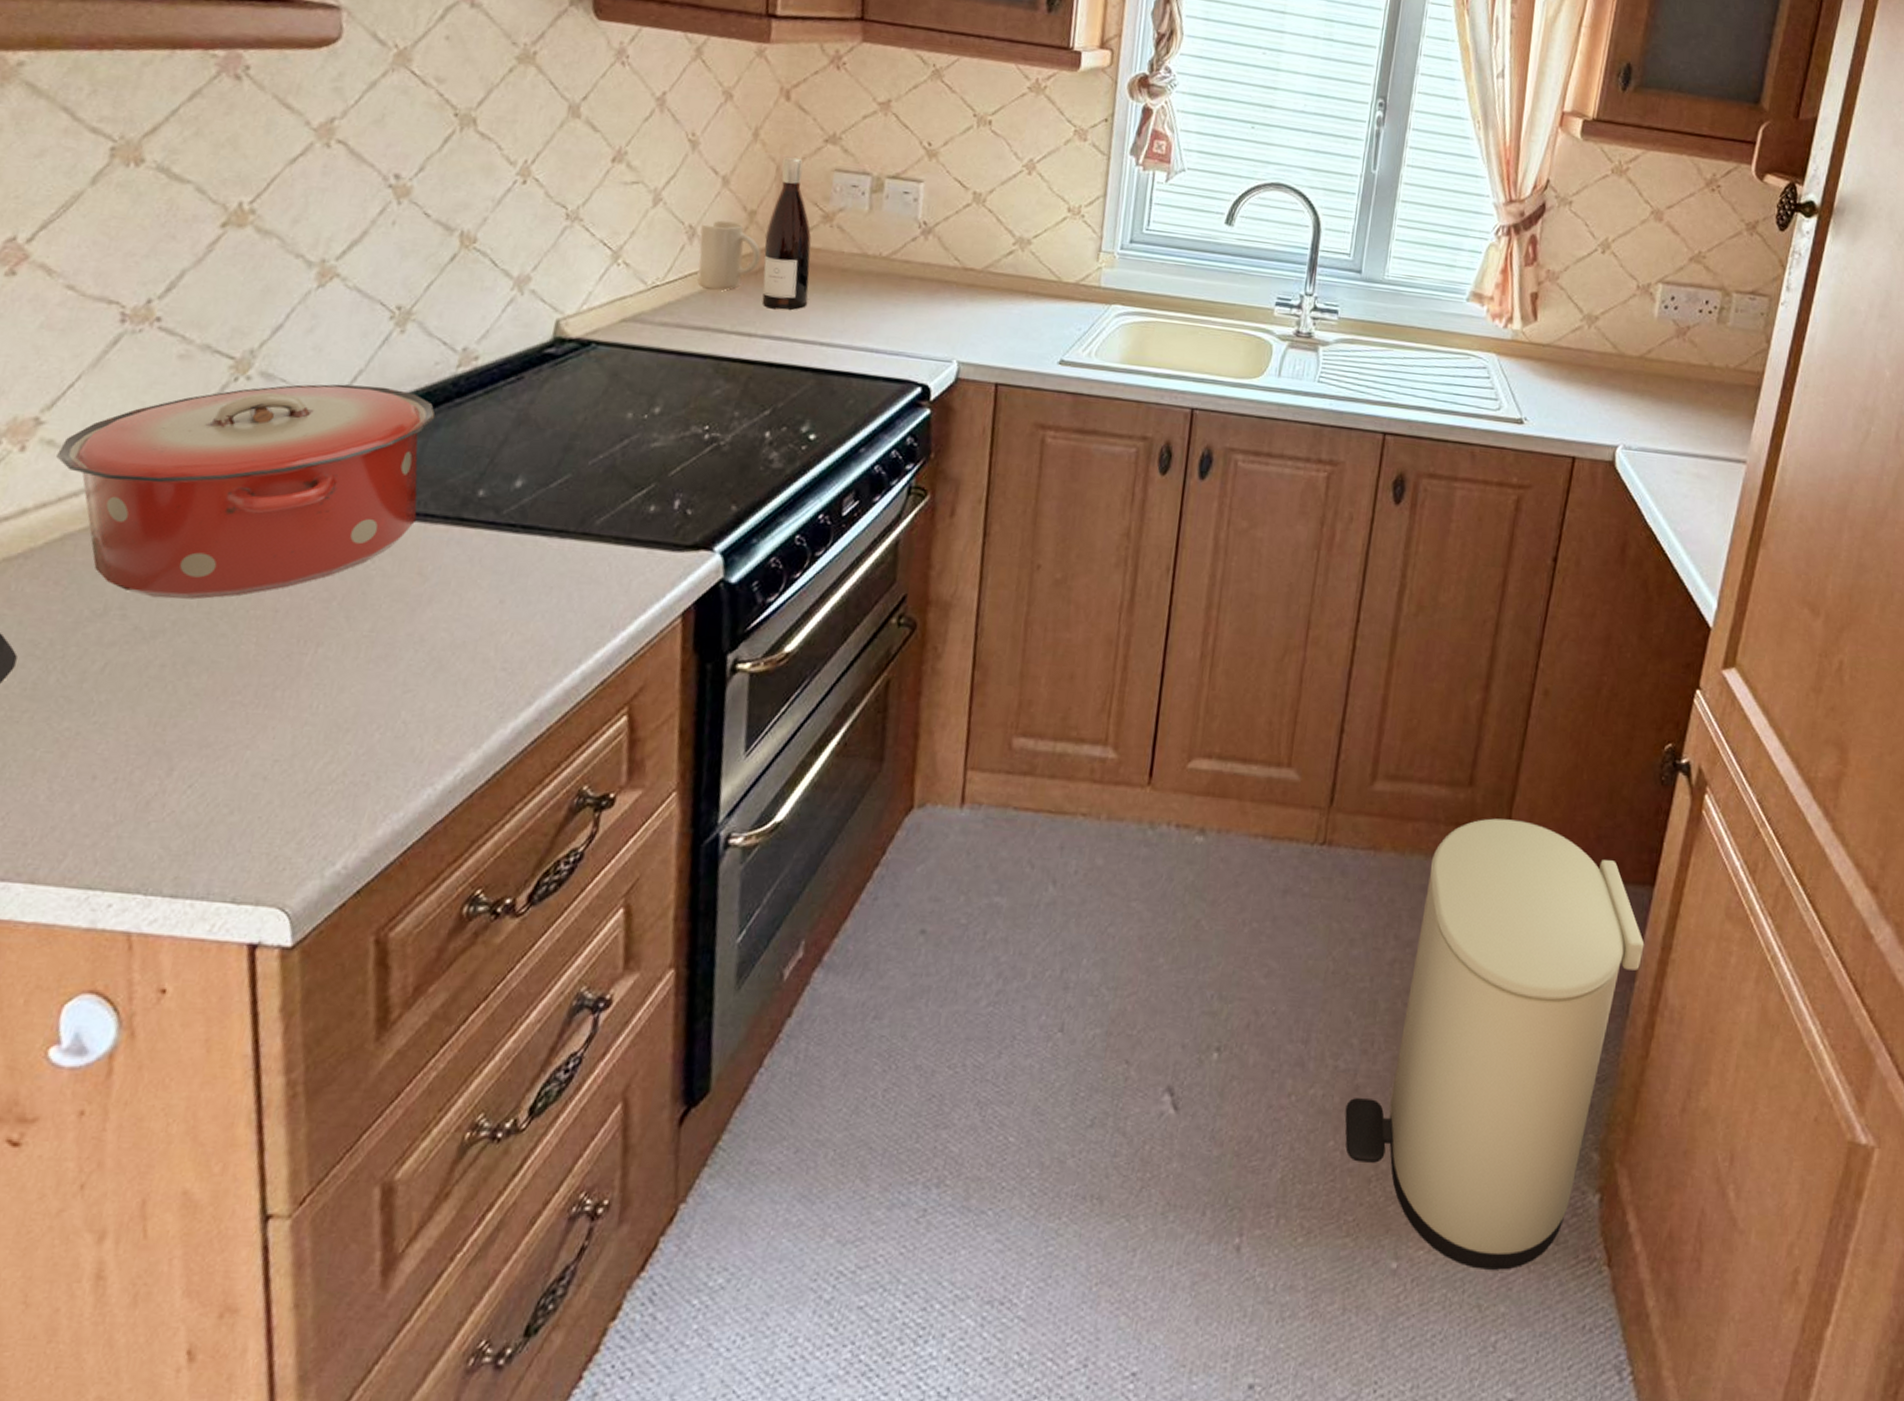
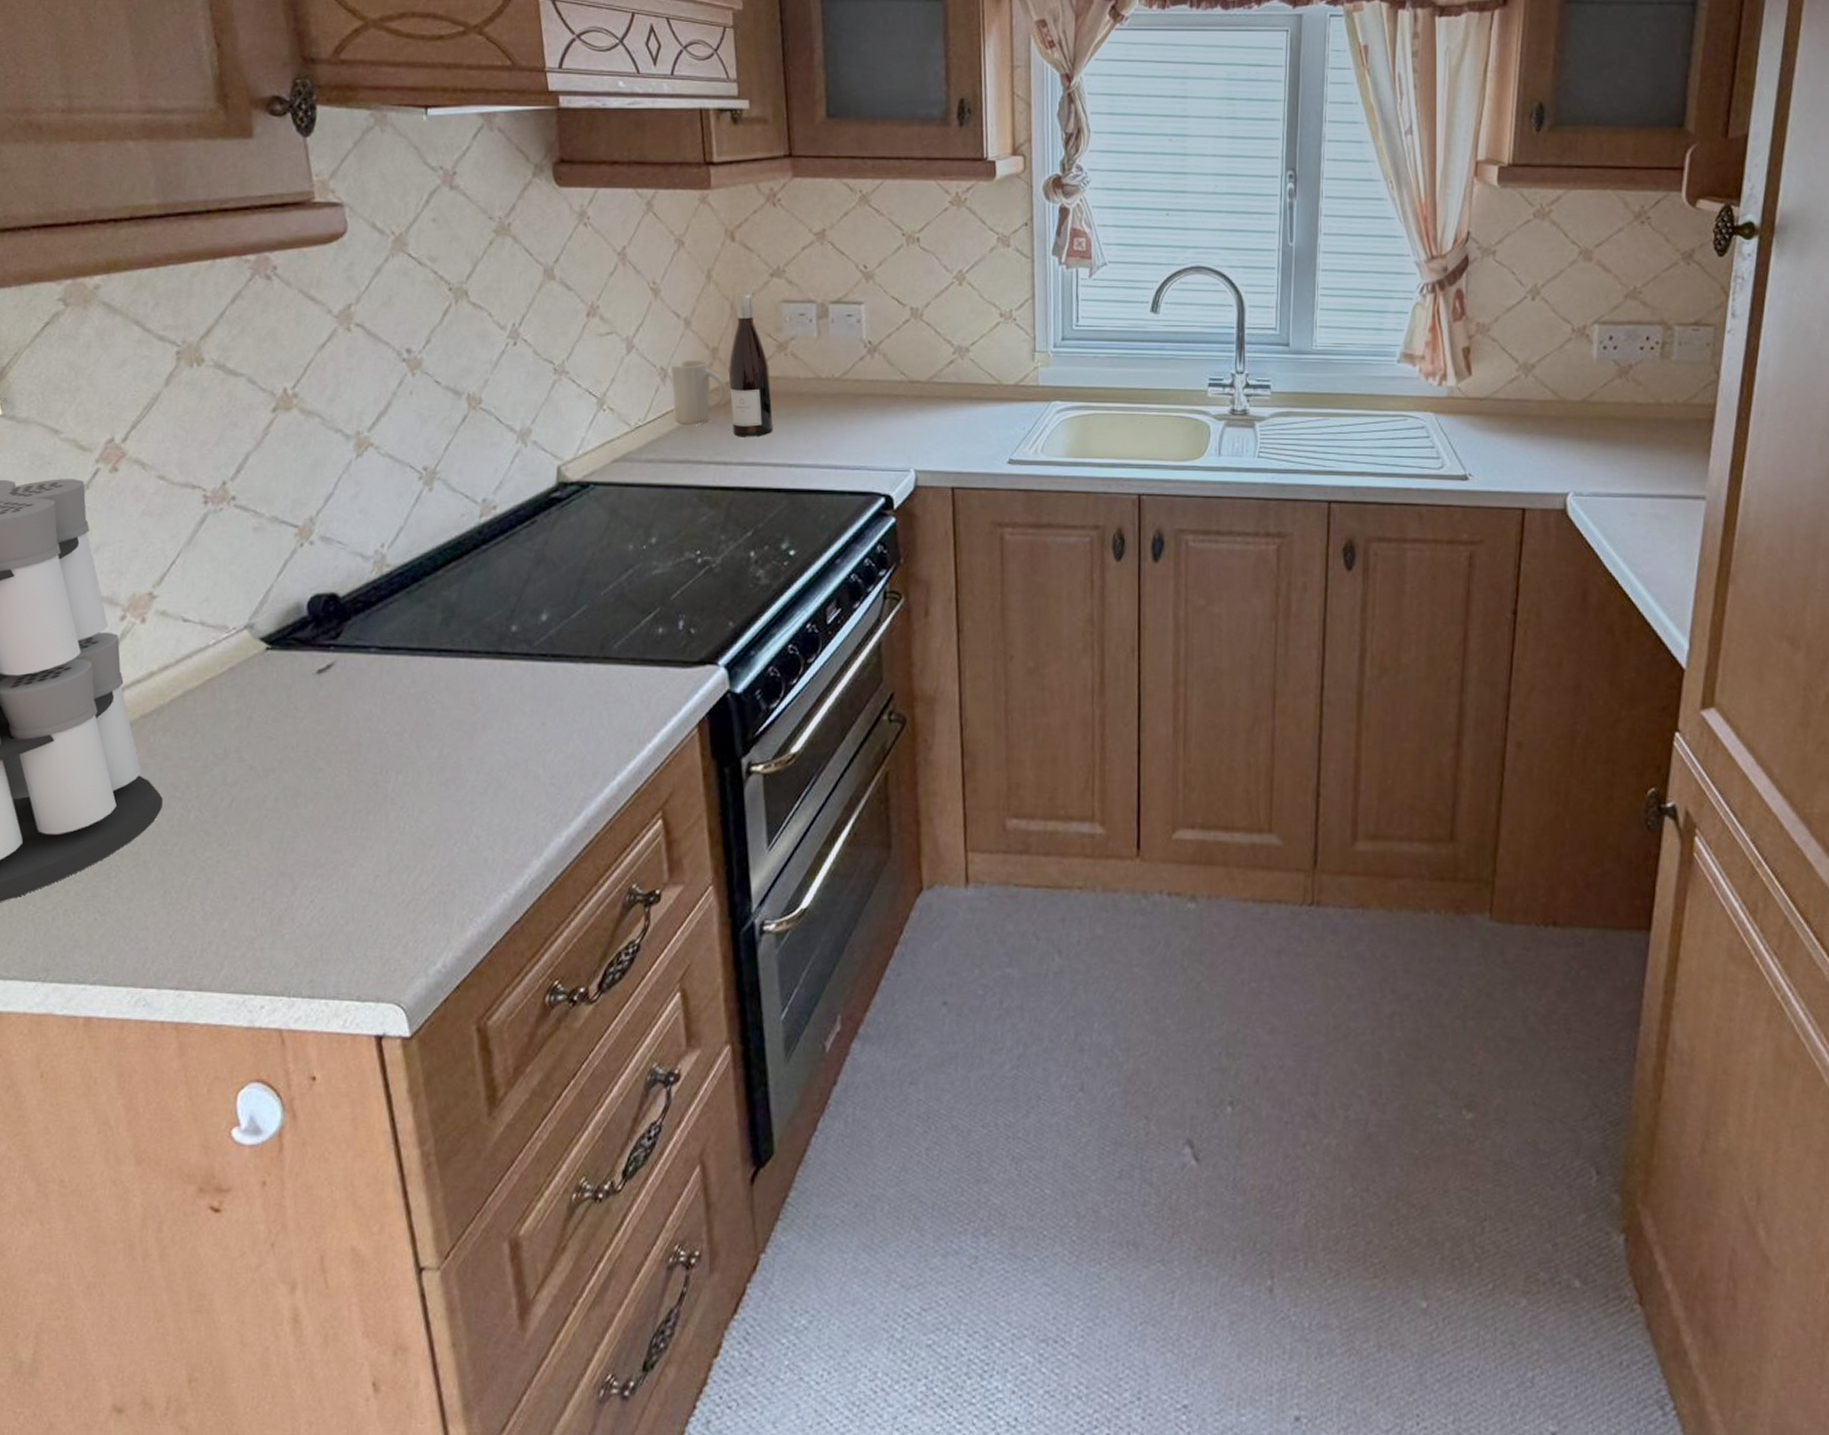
casserole: present [55,384,436,600] -> none [169,540,467,741]
pedal bin: present [1344,818,1645,1270] -> none [1360,872,1646,1309]

